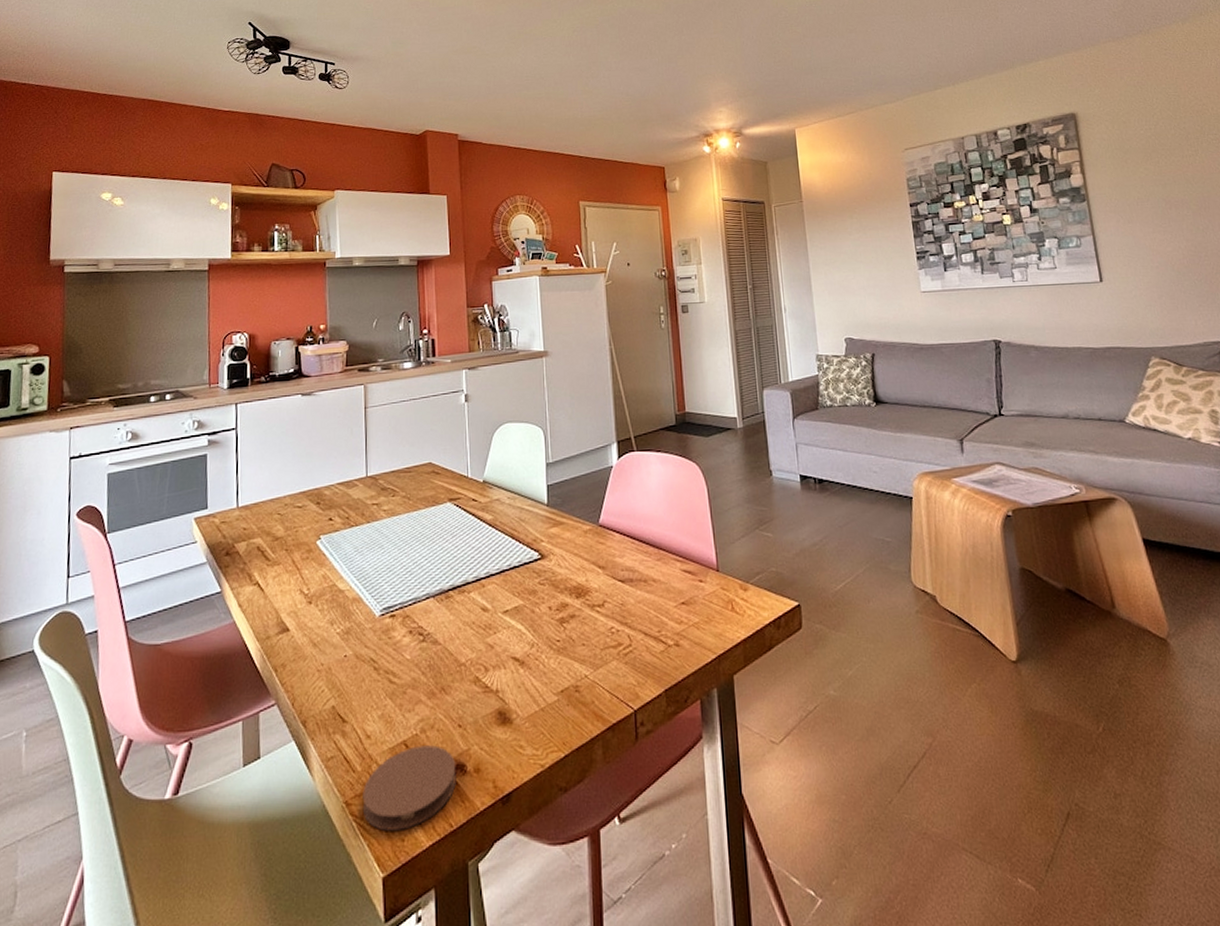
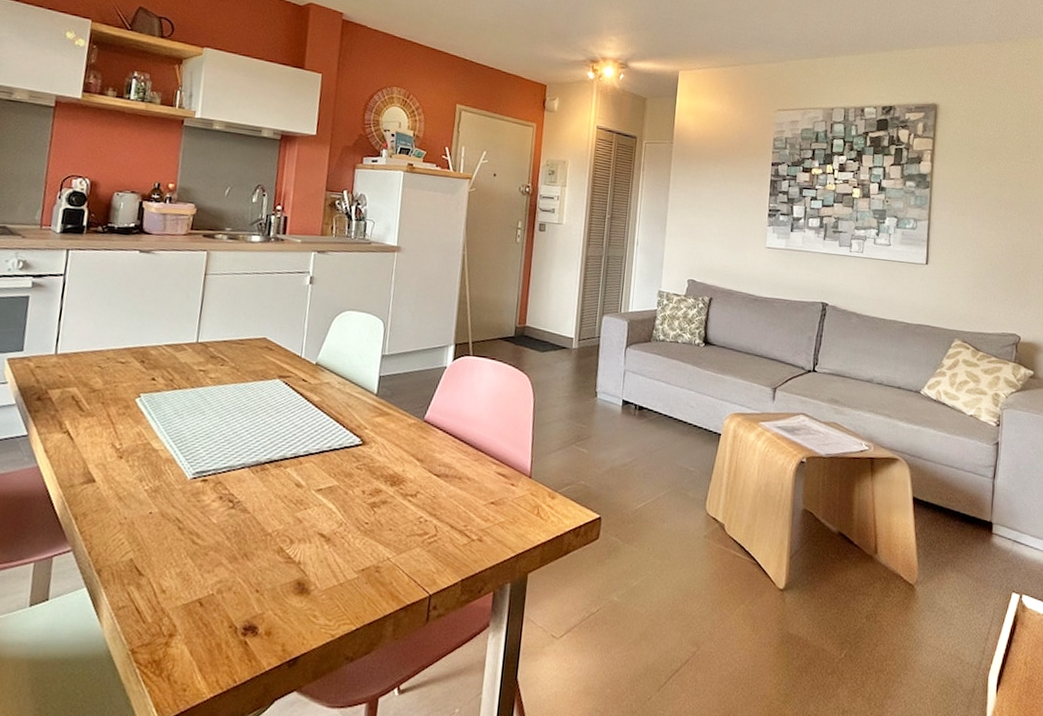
coaster: present [362,745,456,831] -> none [147,605,249,681]

